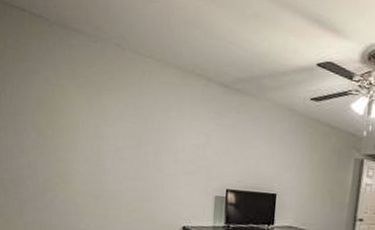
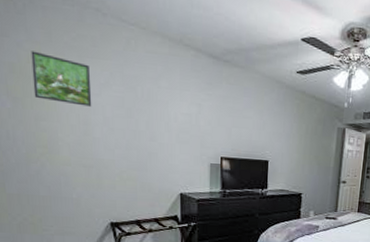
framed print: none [55,85,107,138] -> present [31,51,92,107]

